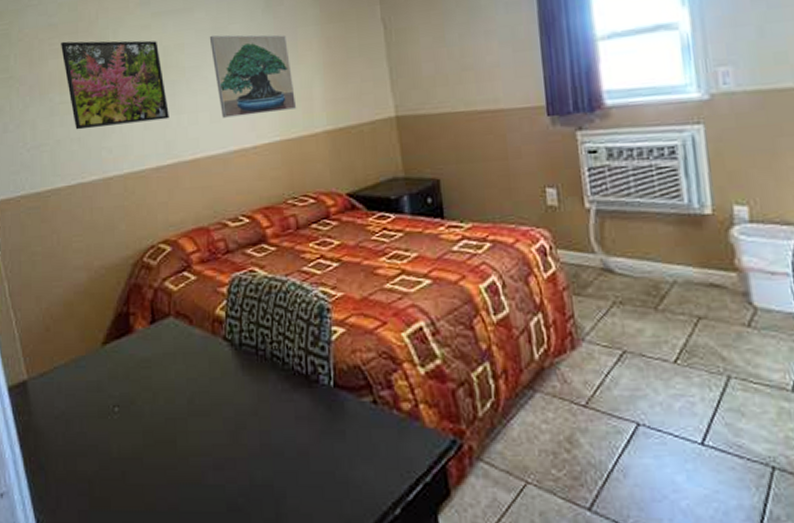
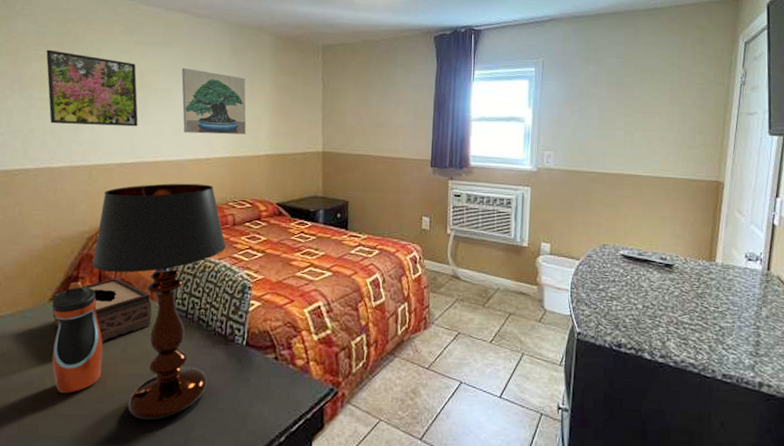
tissue box: none [105,311,217,393] -> present [52,278,152,343]
water bottle: none [105,319,169,459] -> present [52,282,103,394]
table lamp: none [141,180,293,490] -> present [91,183,226,420]

